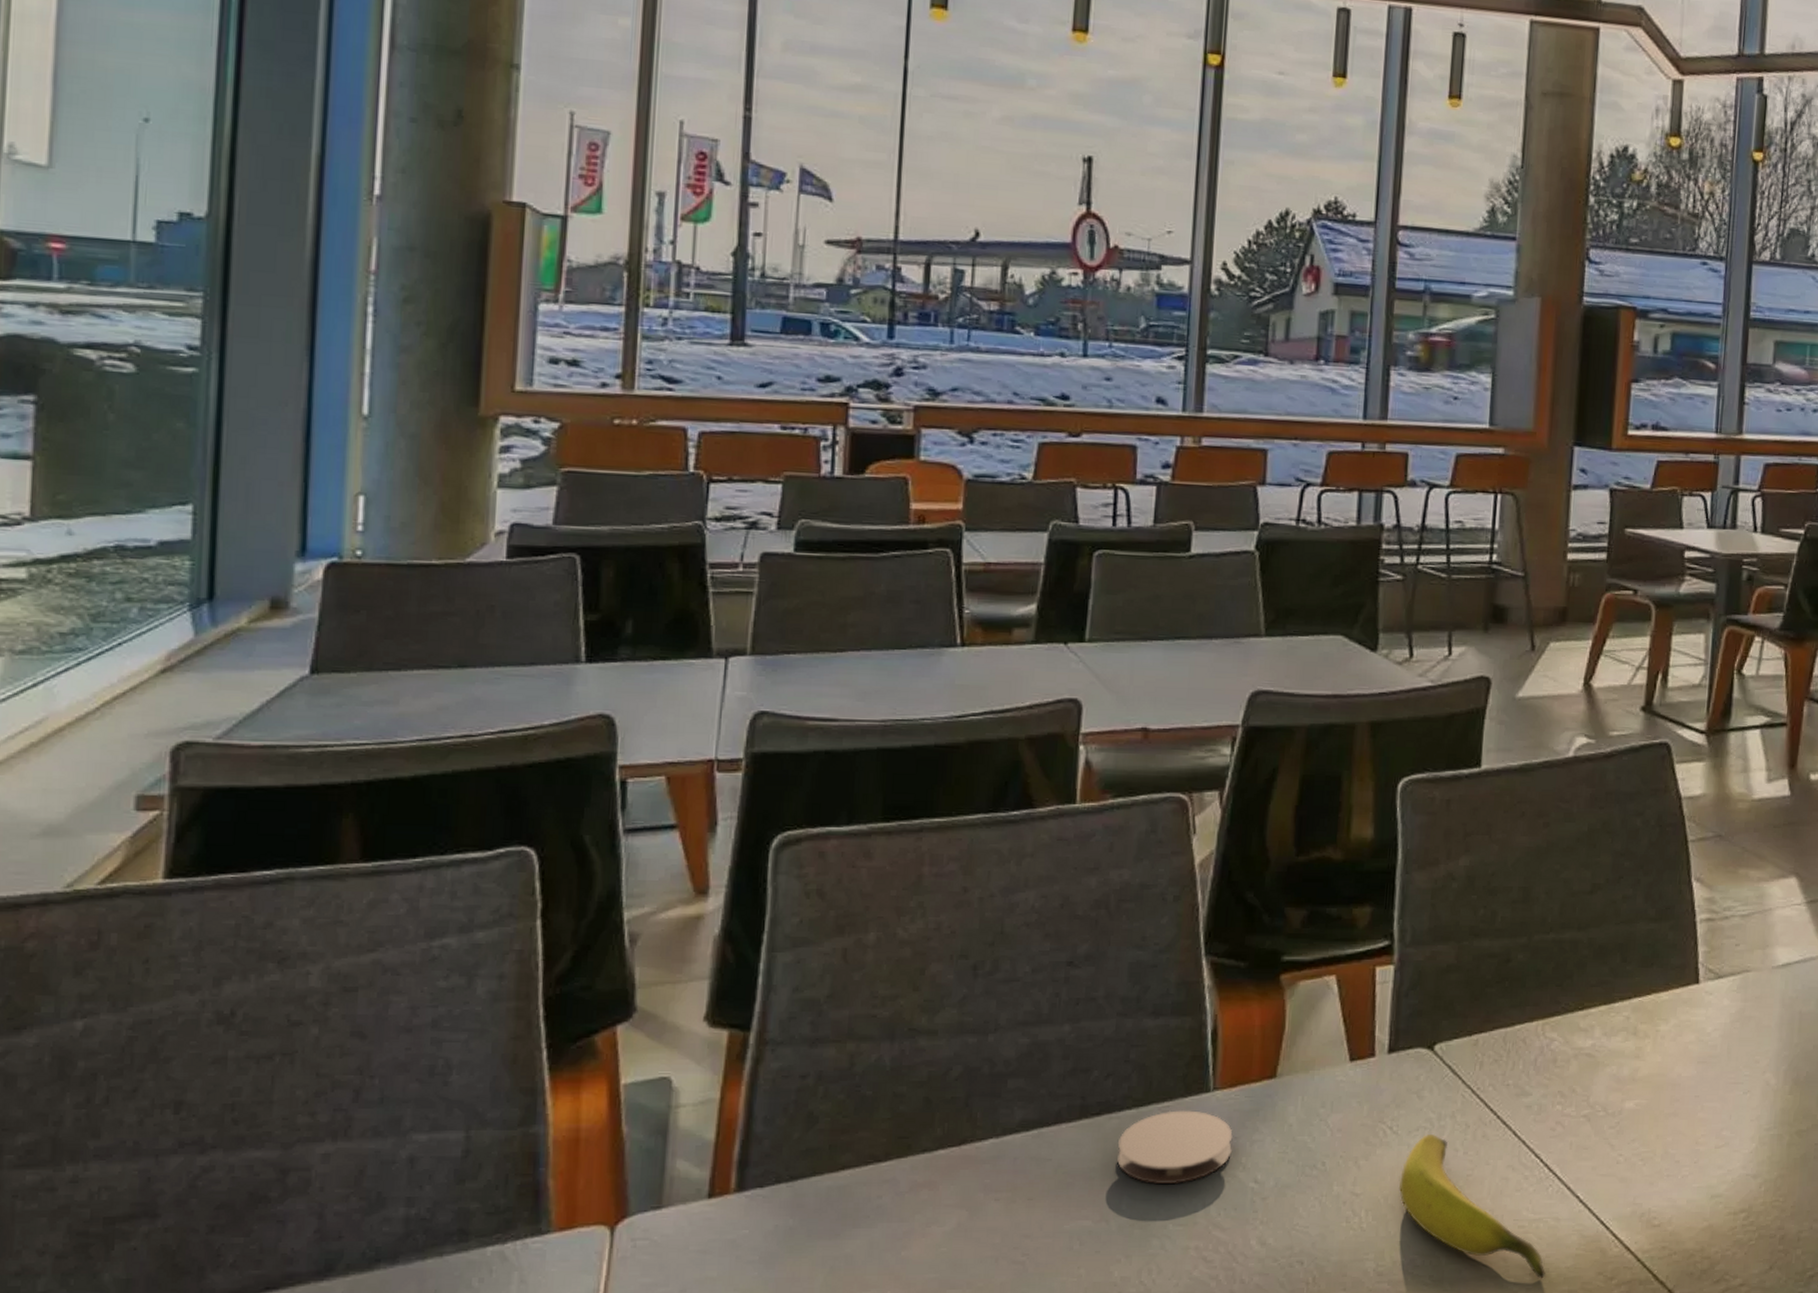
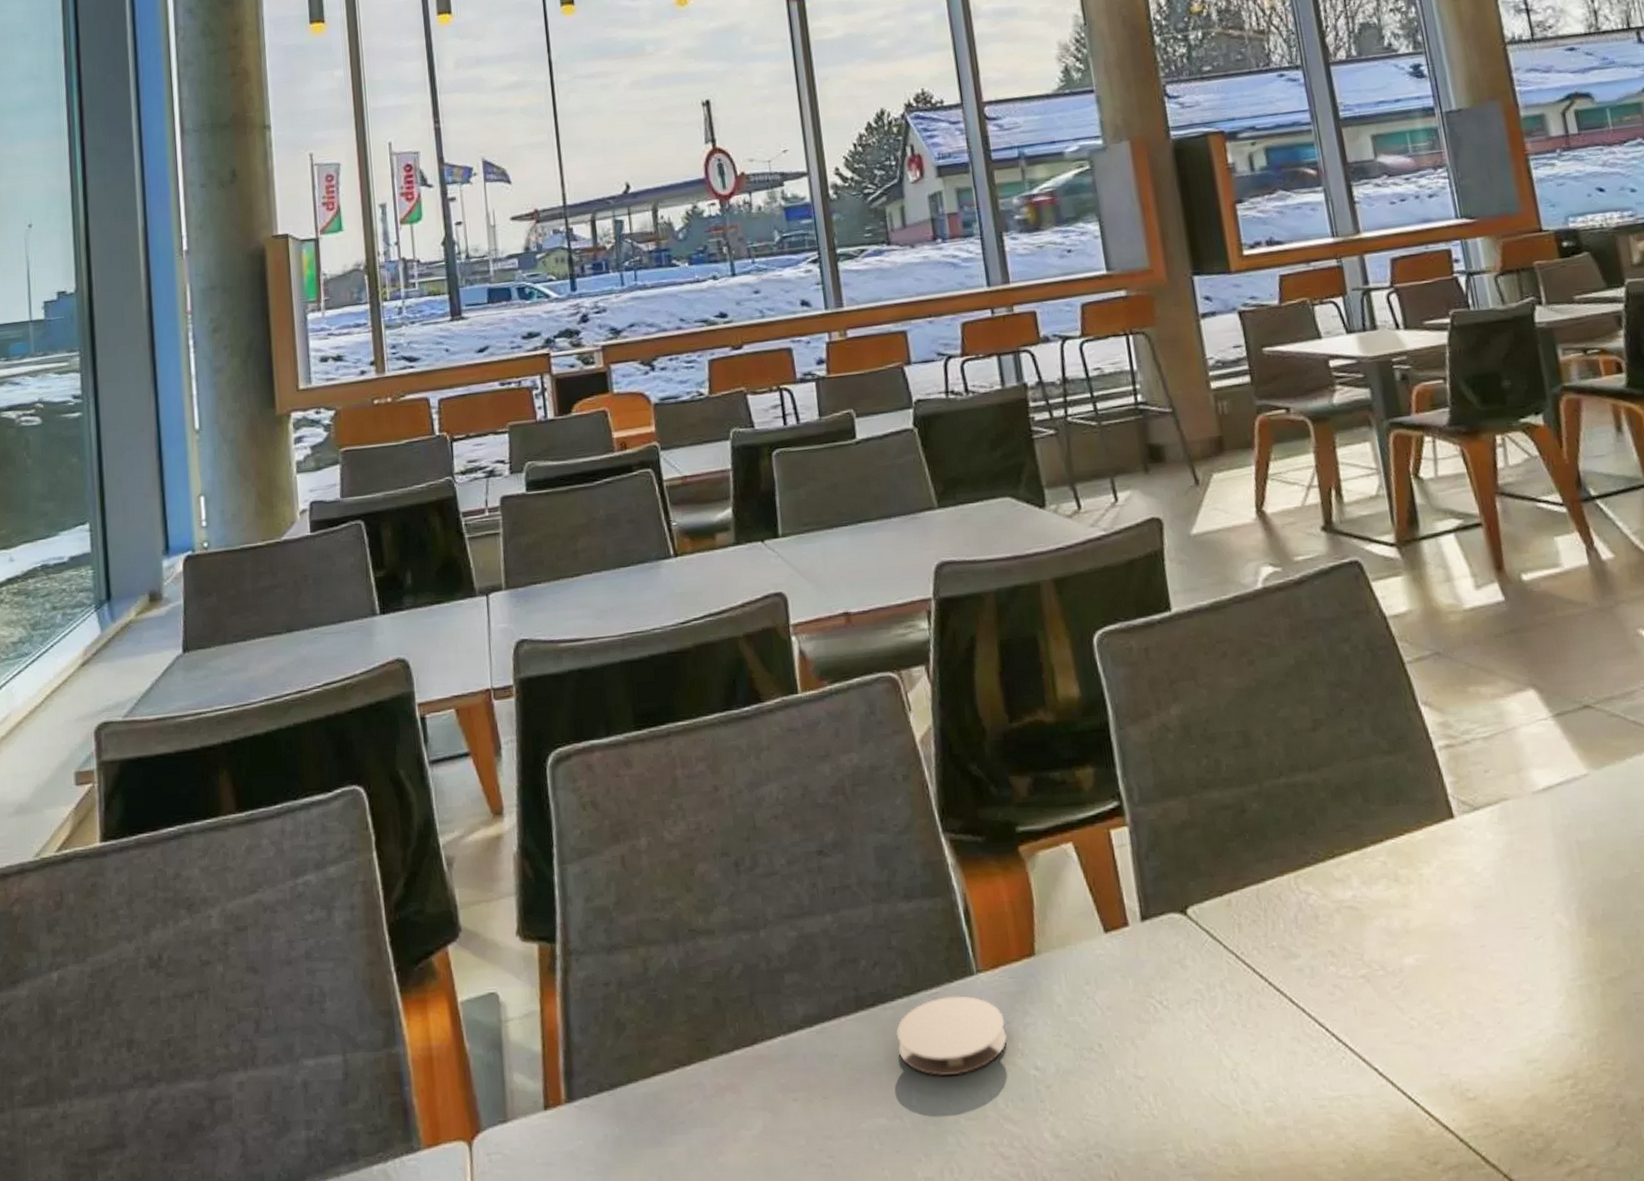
banana: present [1398,1133,1545,1279] -> none [1181,1006,1361,1166]

